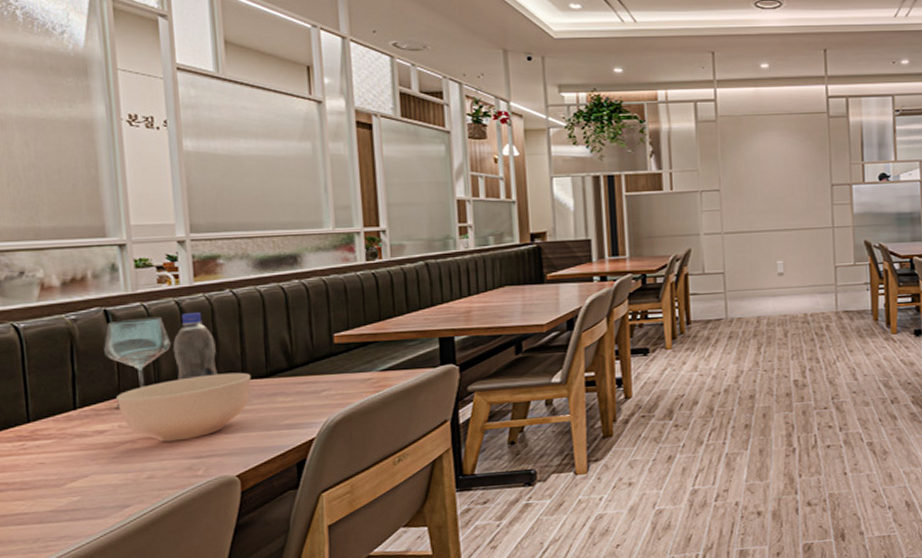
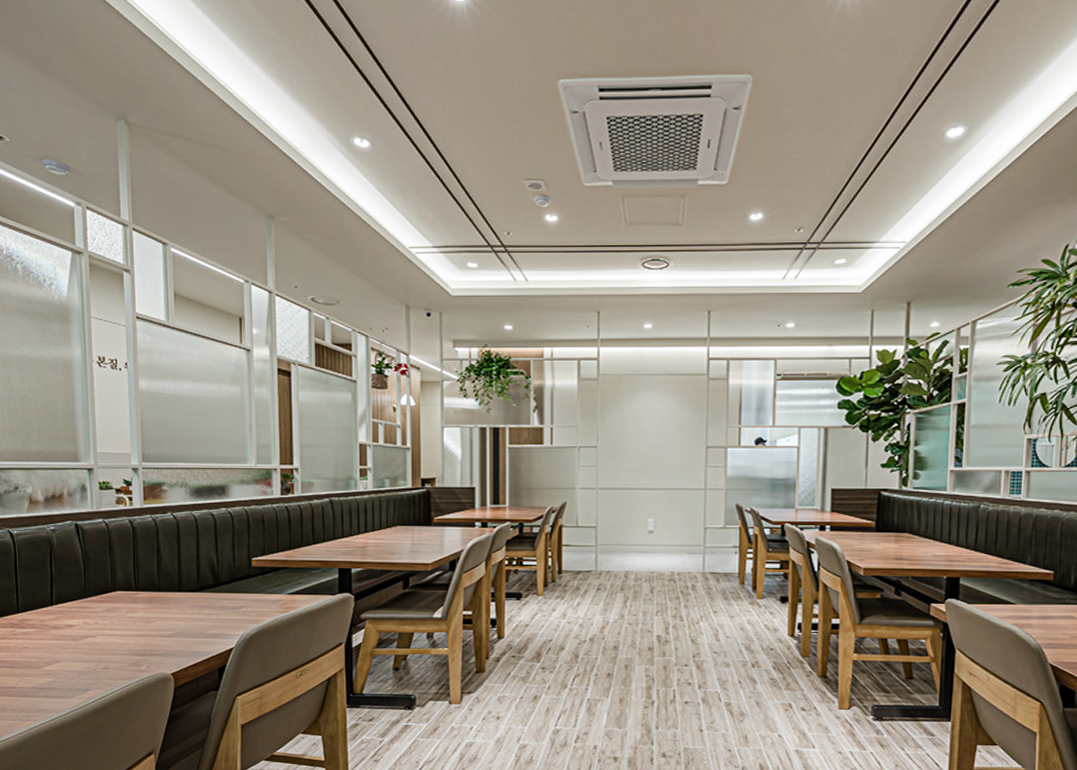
wine glass: present [102,316,172,409] -> none [73,532,125,608]
bowl: present [115,372,252,442] -> none [81,585,186,640]
bottle: present [172,311,218,381] -> none [125,530,159,588]

